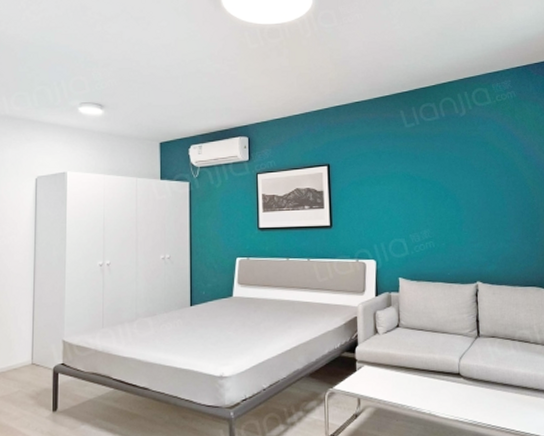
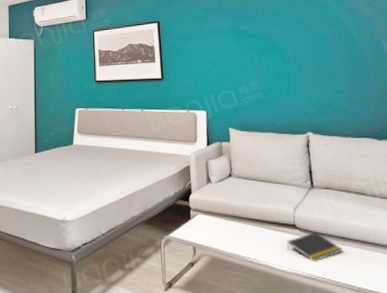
notepad: none [451,380,505,408] -> present [286,232,343,261]

